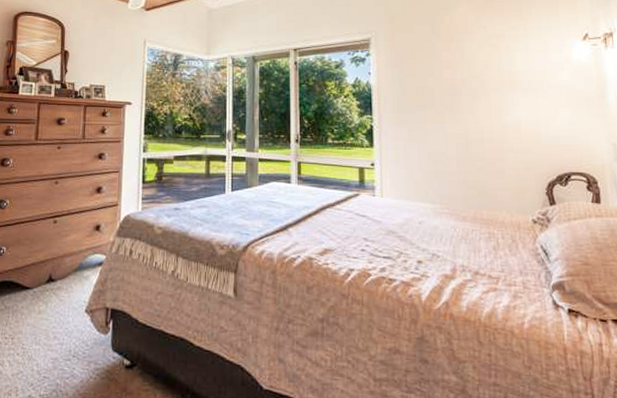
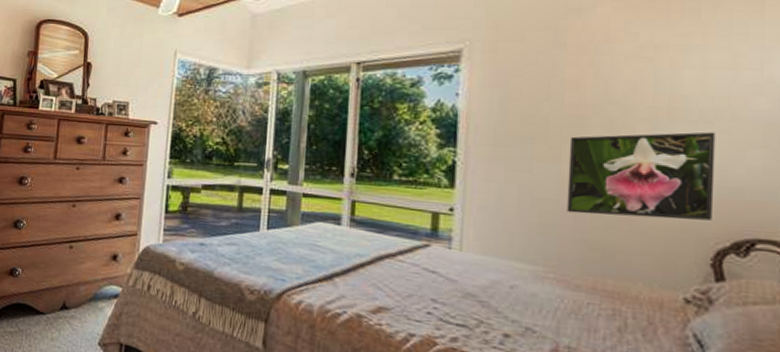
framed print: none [449,97,543,162] -> present [566,131,716,221]

